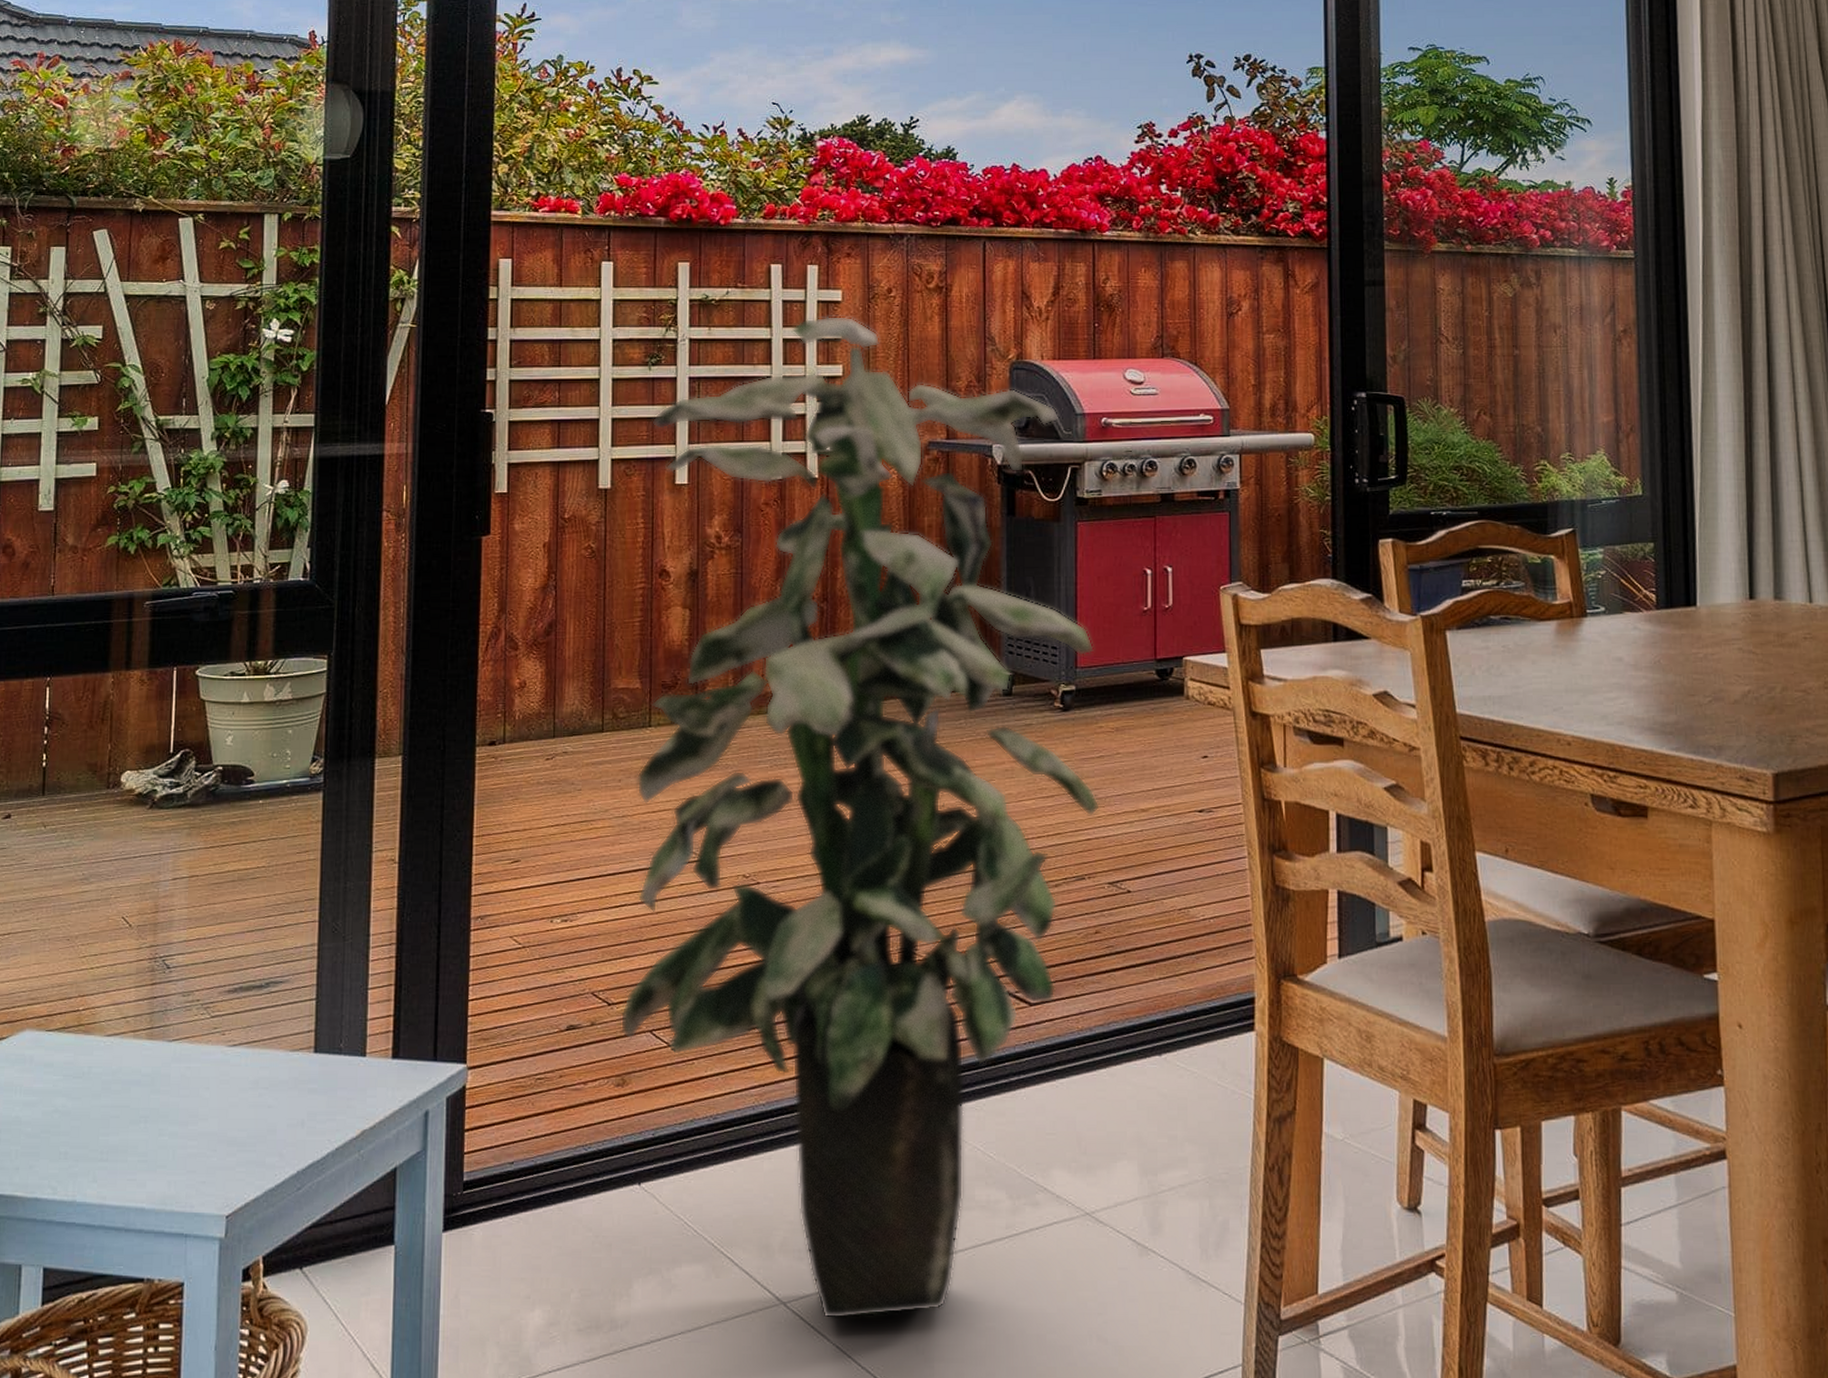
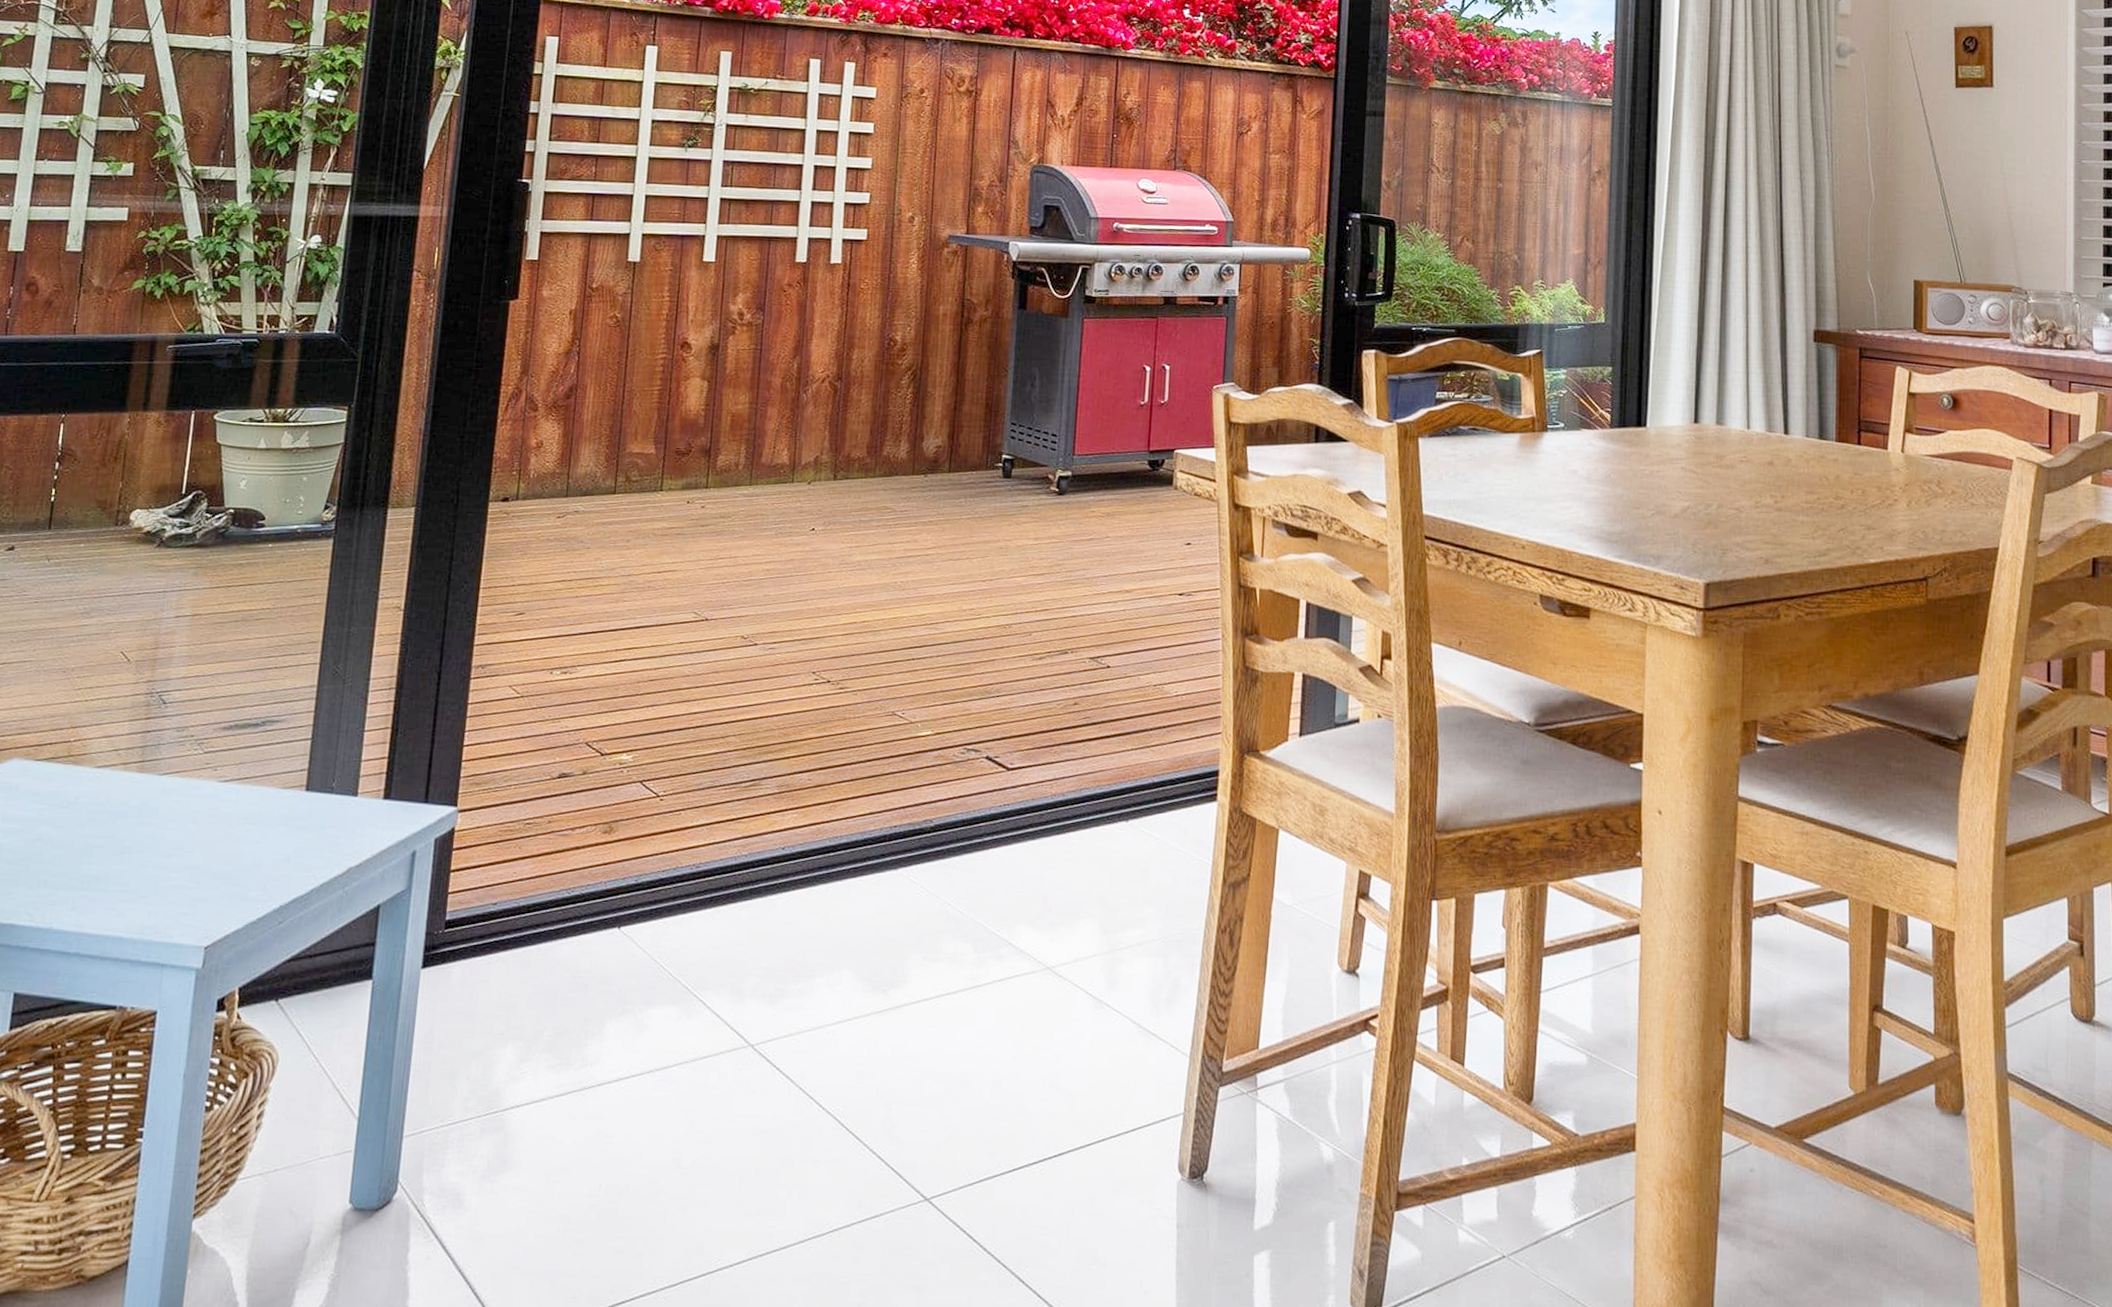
indoor plant: present [620,315,1100,1319] -> none [611,111,1092,1062]

